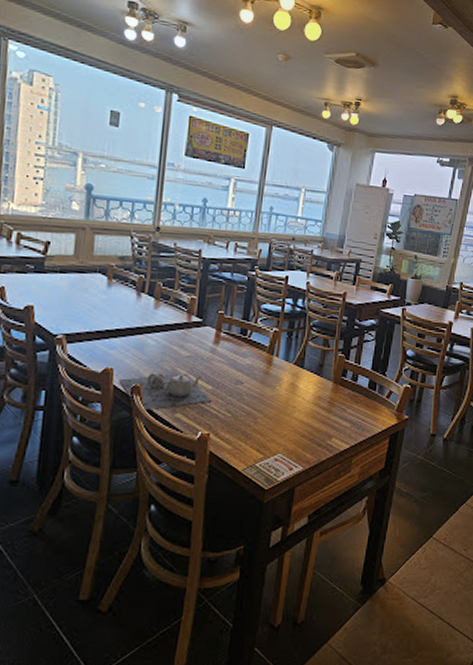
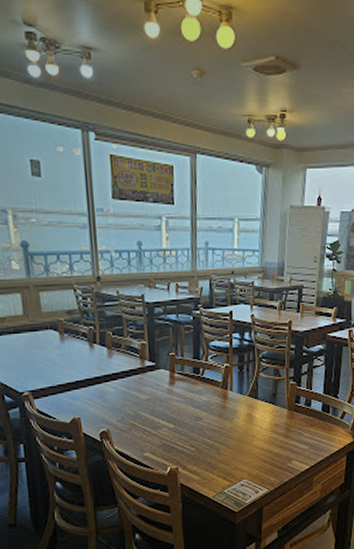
teapot: present [119,372,211,411] -> none [88,415,175,453]

